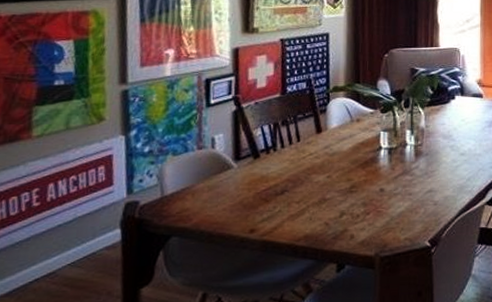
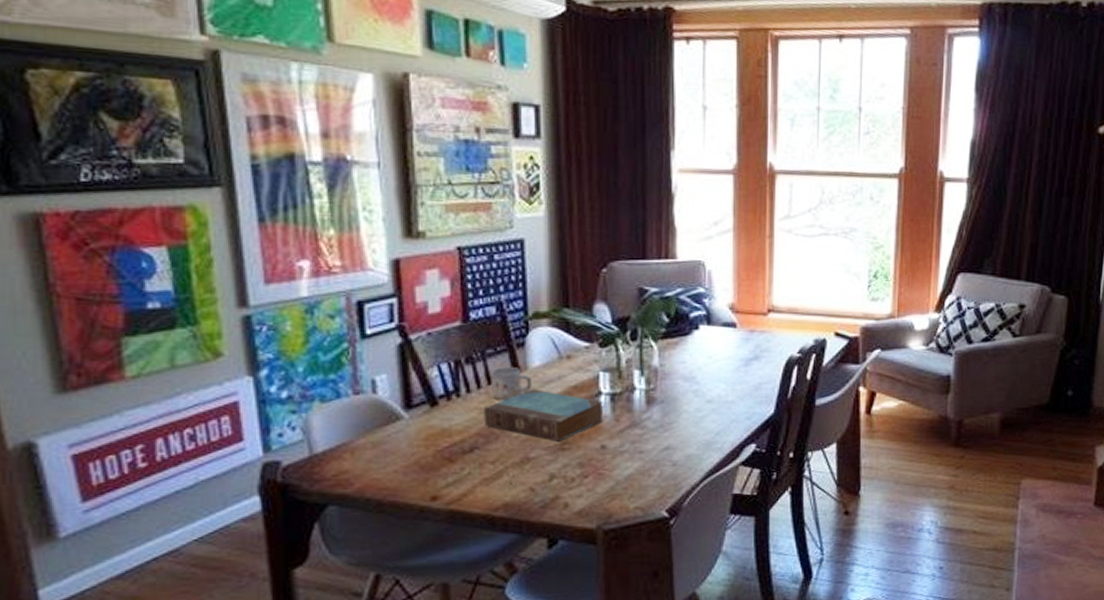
book: none [293,145,383,186] -> present [484,389,604,442]
mug: none [300,128,331,153] -> present [492,367,533,400]

